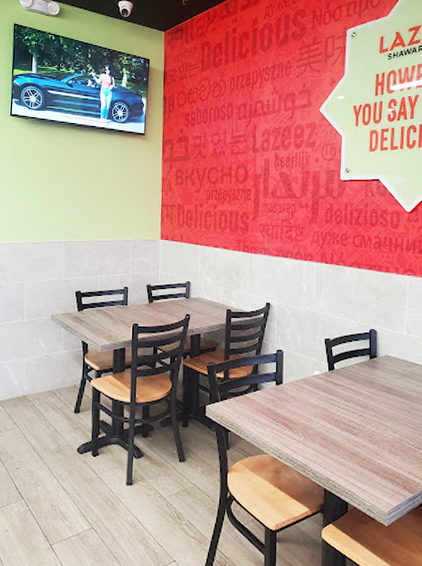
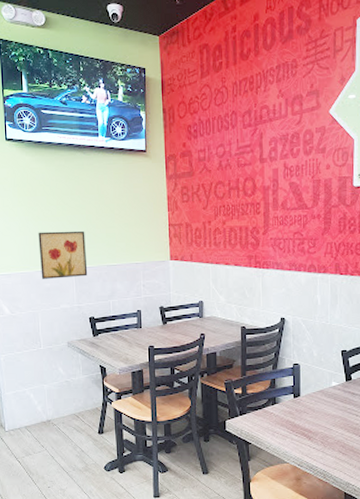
wall art: none [31,204,79,251] -> present [38,230,88,279]

